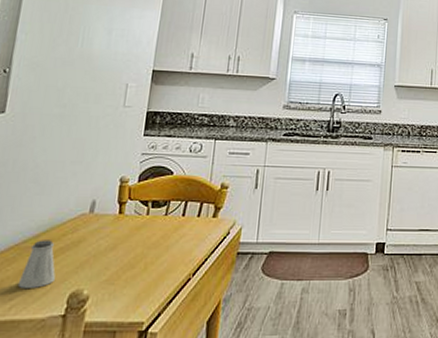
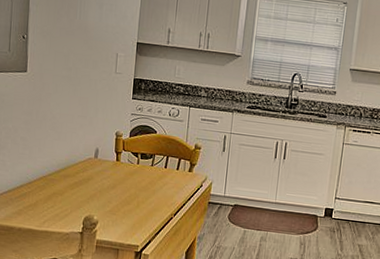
saltshaker: present [17,240,56,288] -> none [48,175,73,210]

